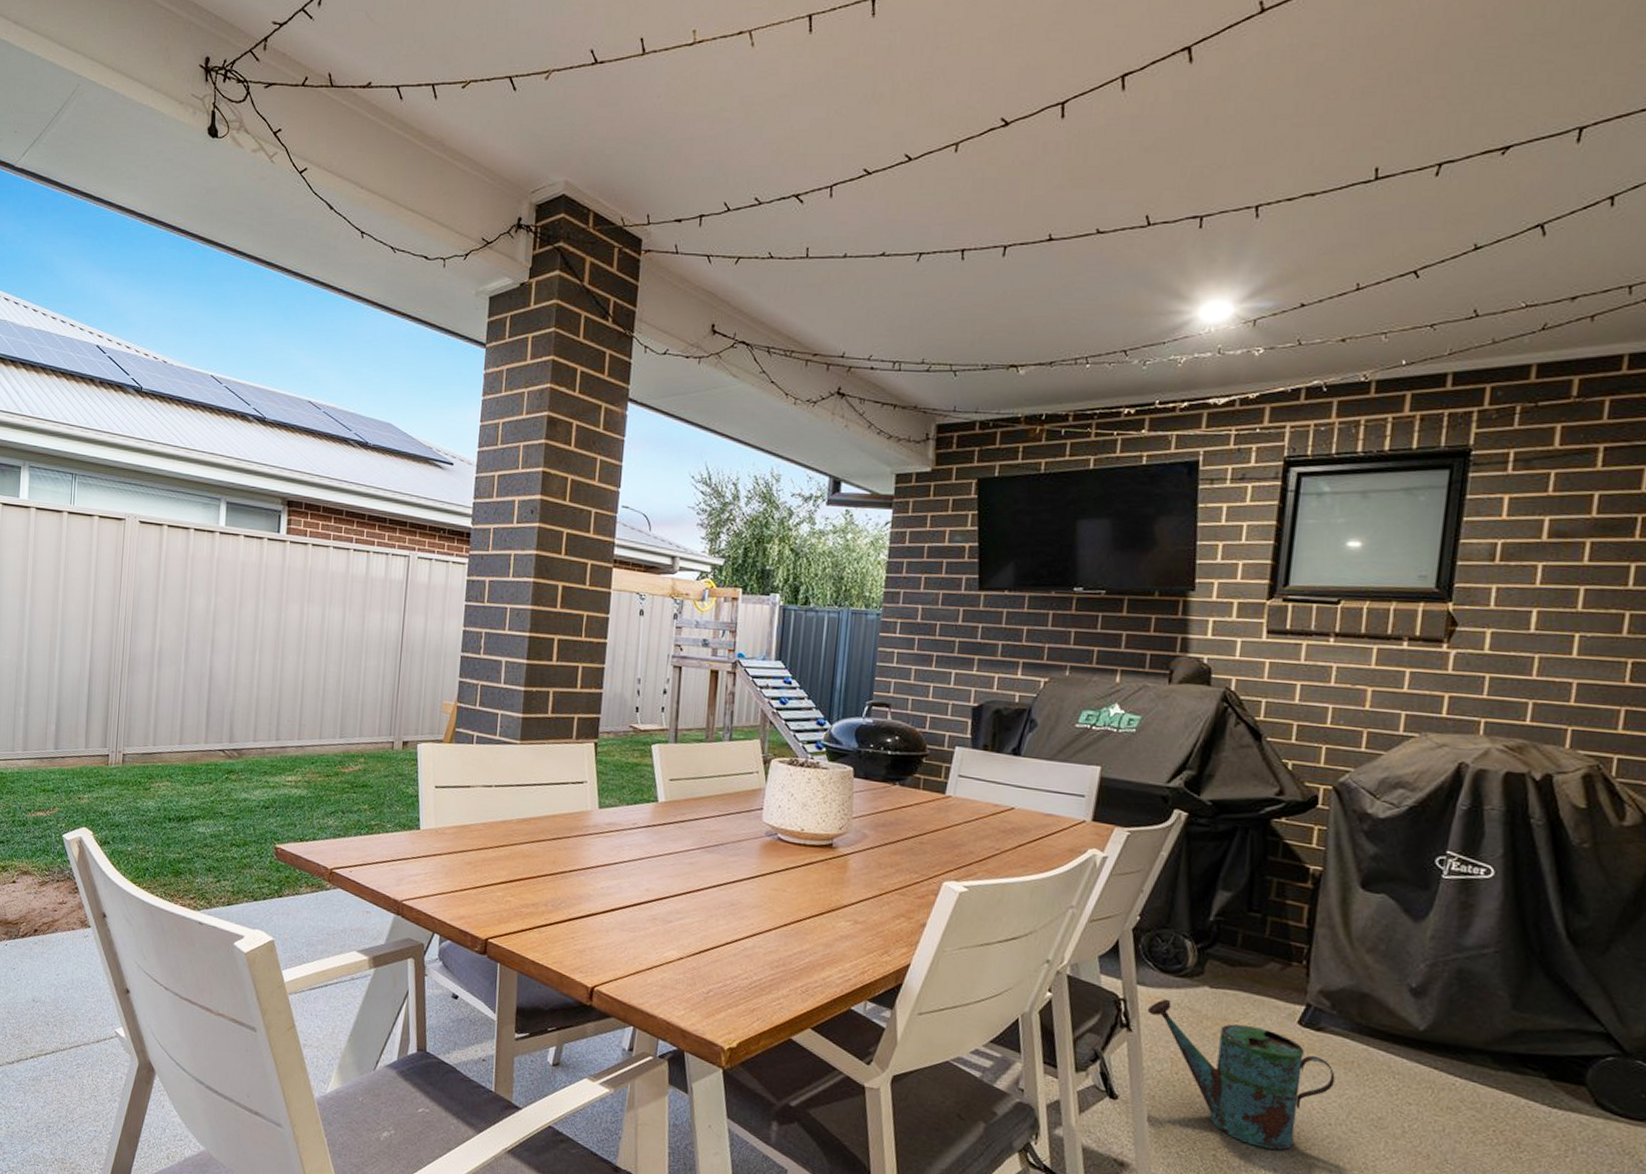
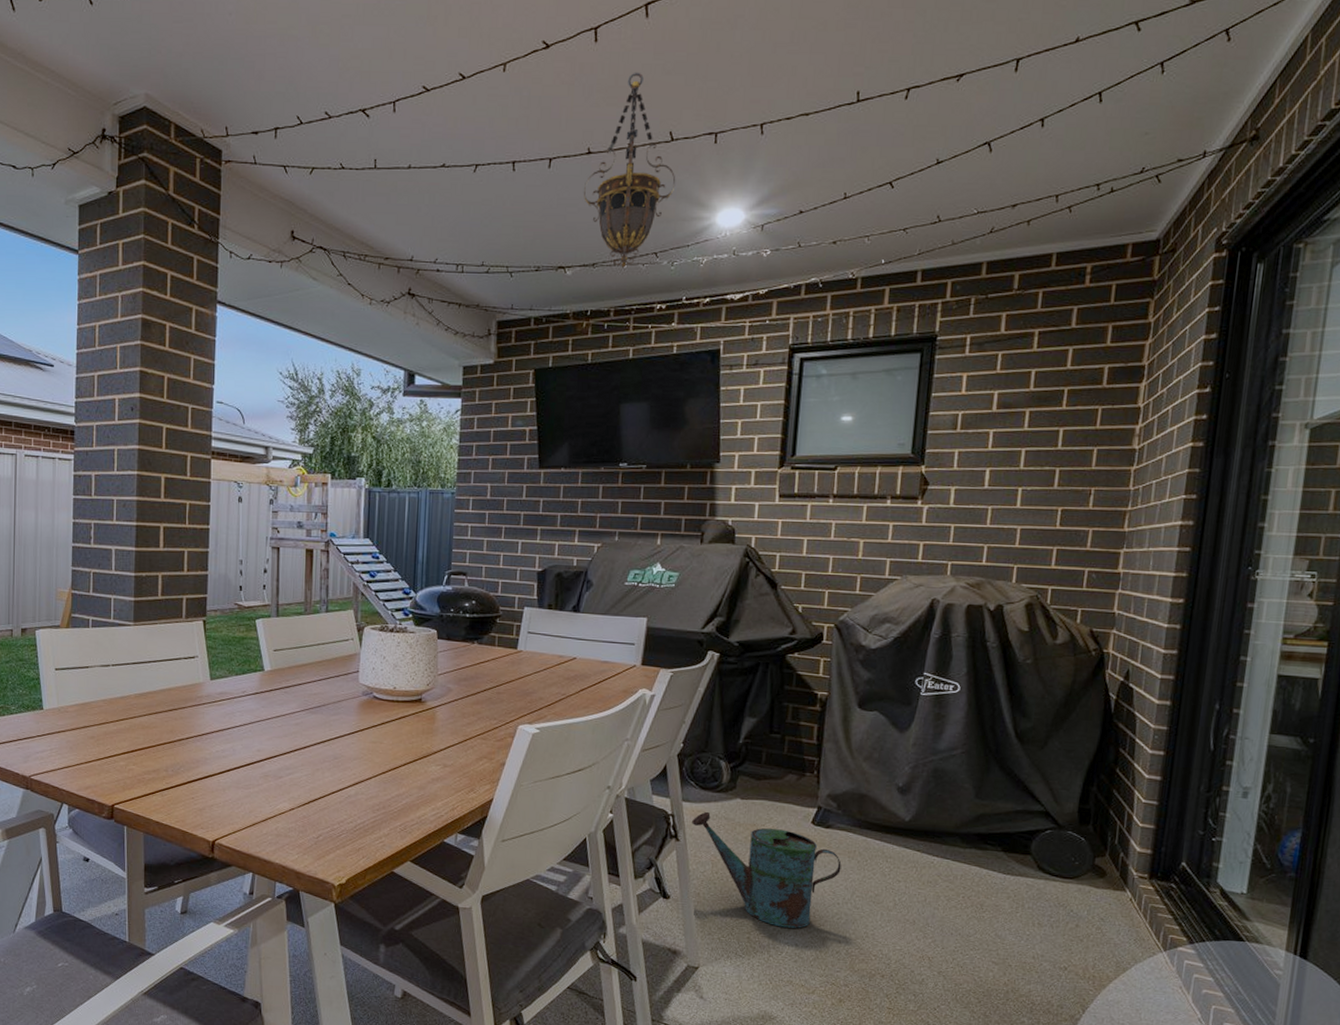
hanging lantern: none [1041,150,1152,369] -> present [583,72,676,269]

